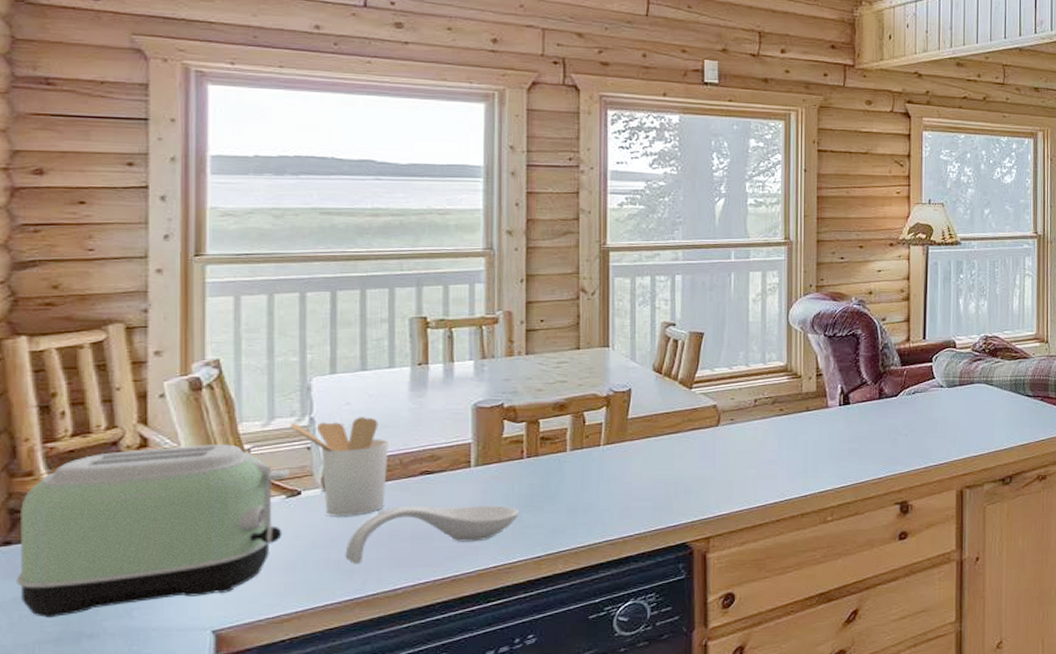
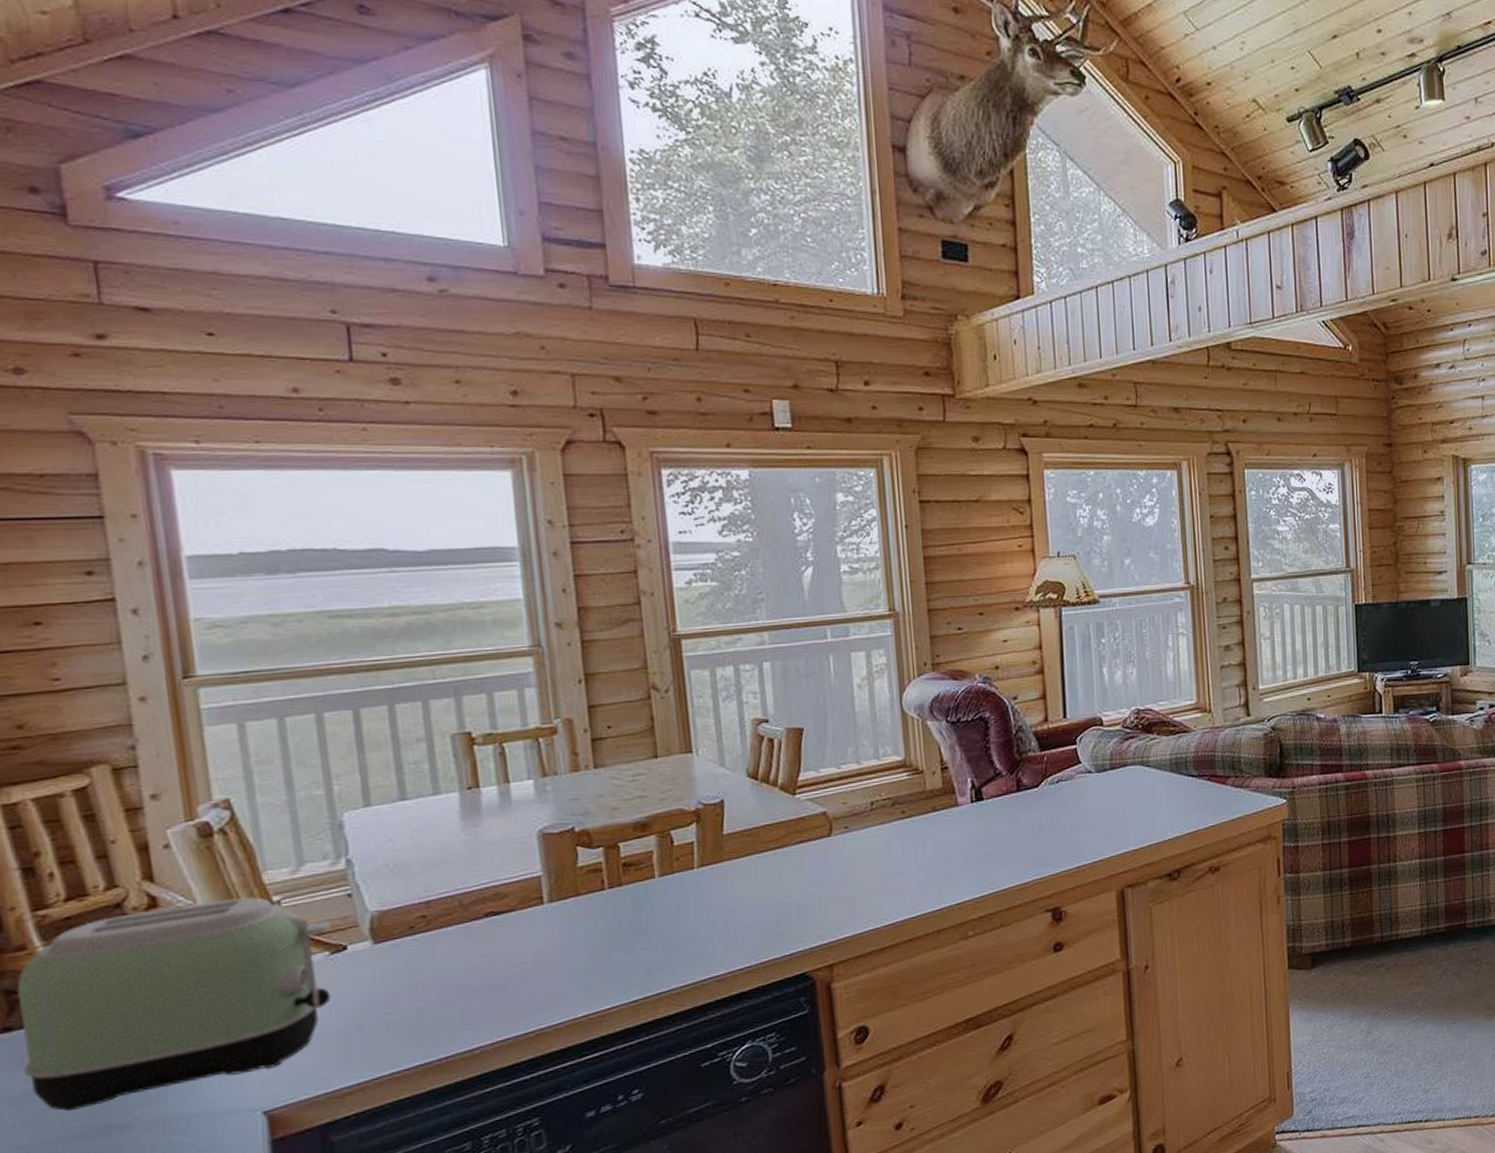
utensil holder: present [290,417,388,516] -> none [323,854,447,972]
spoon rest: present [345,505,520,564] -> none [407,945,608,1025]

